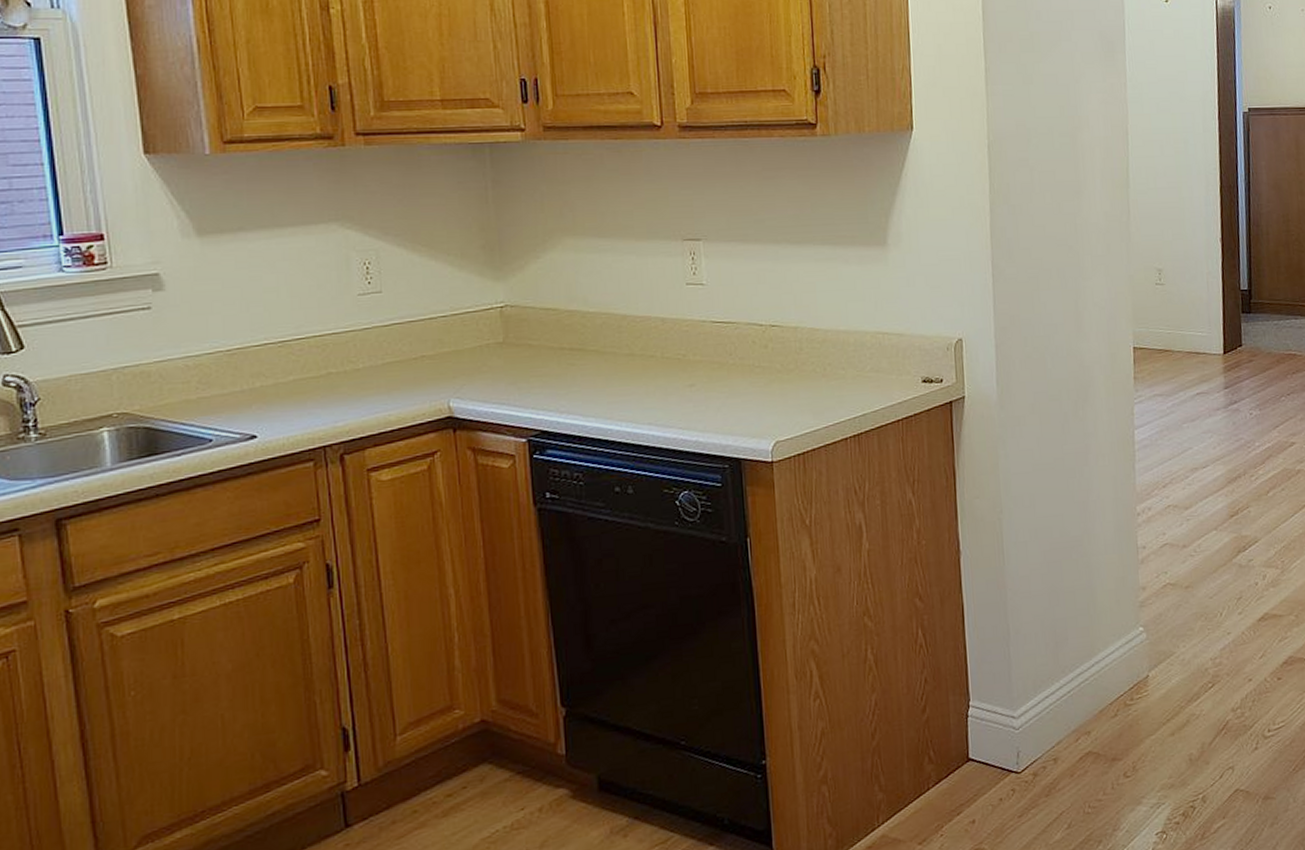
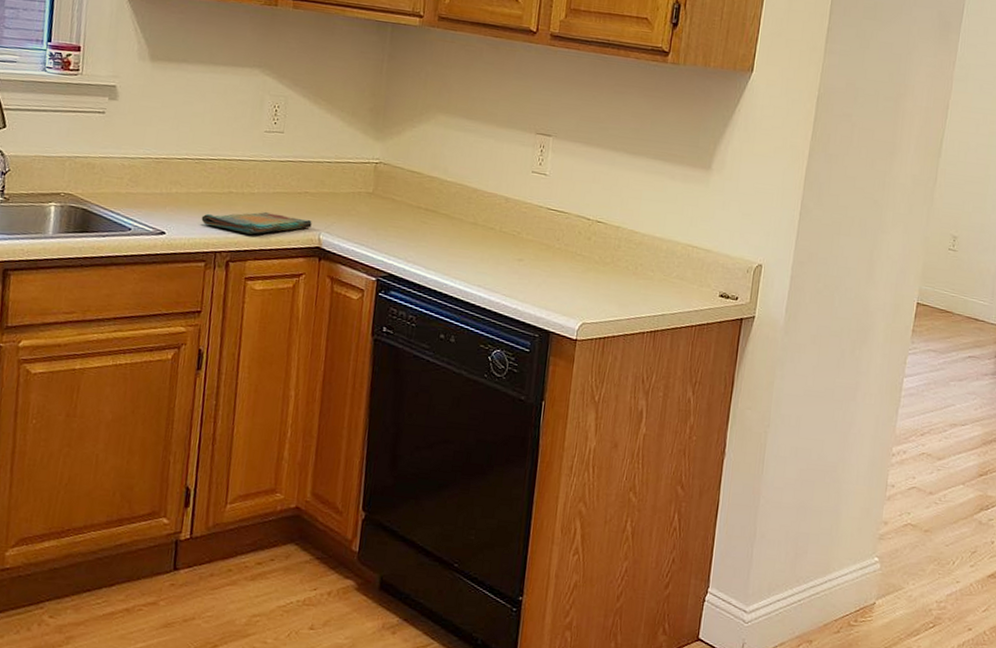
dish towel: none [299,386,437,418] -> present [201,211,312,235]

